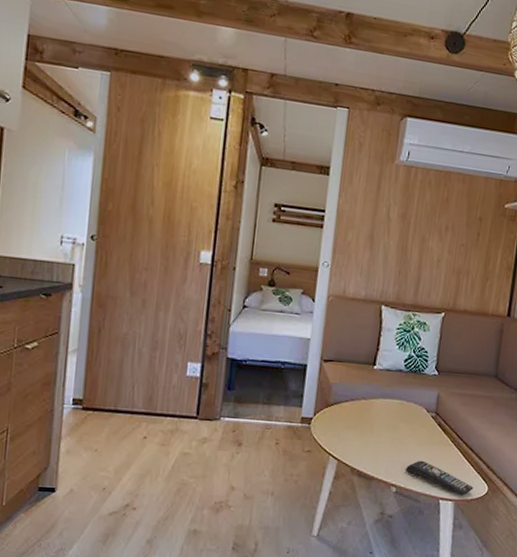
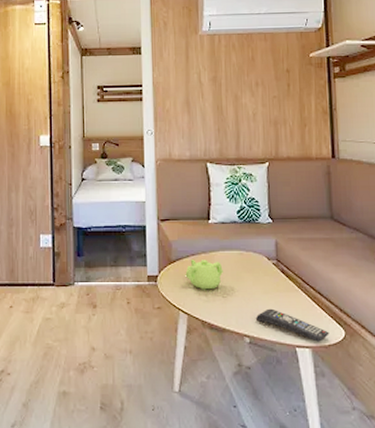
teapot: none [341,404,381,437] -> present [185,259,223,290]

